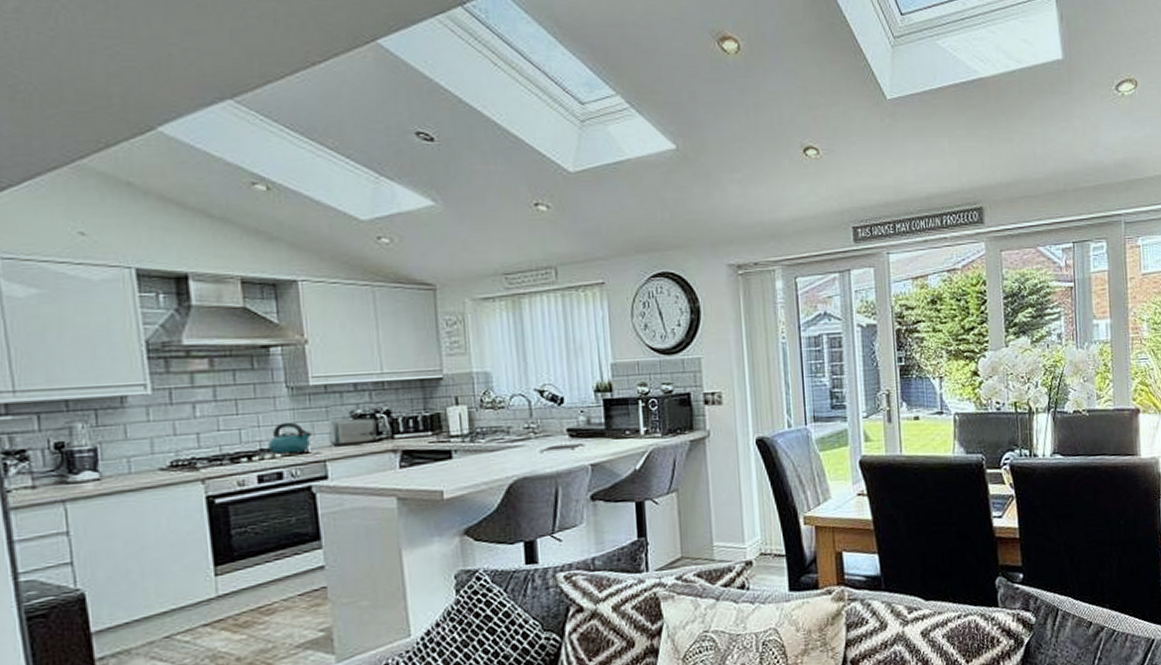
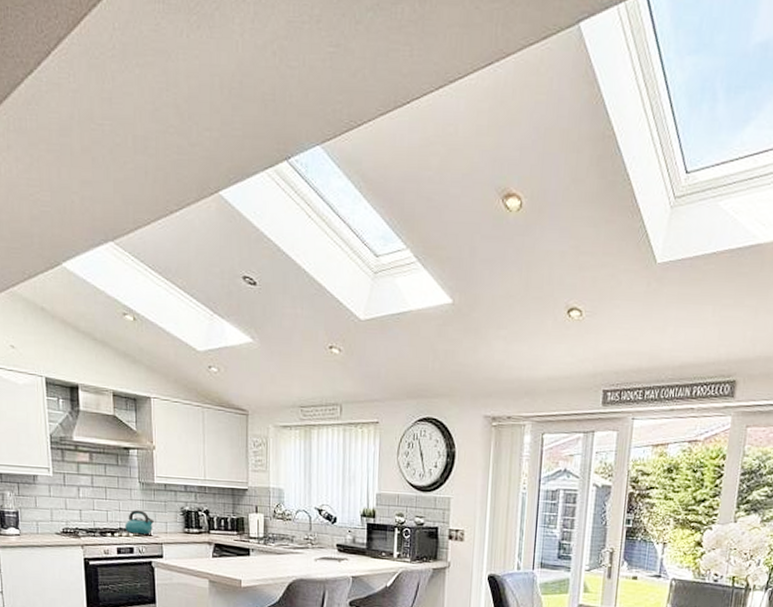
toaster: present [329,417,378,447] -> none [166,513,200,536]

